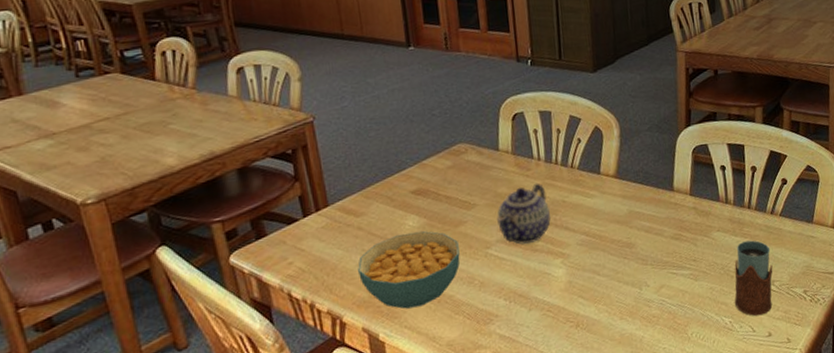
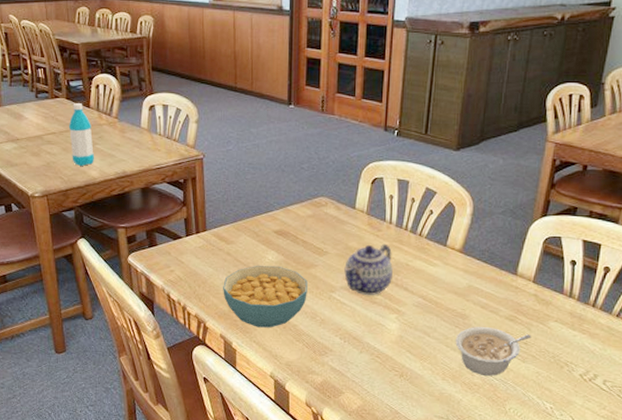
water bottle: none [128,76,170,155] -> present [69,103,95,166]
legume: none [626,250,699,305] -> present [455,326,532,376]
drinking glass: present [734,240,773,316] -> none [559,337,609,410]

